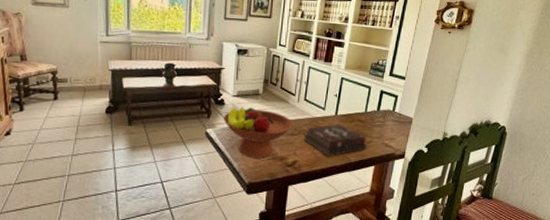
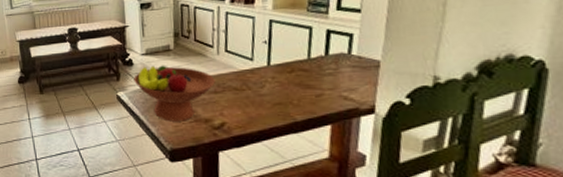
hardback book: present [303,125,367,156] -> none [230,77,317,115]

